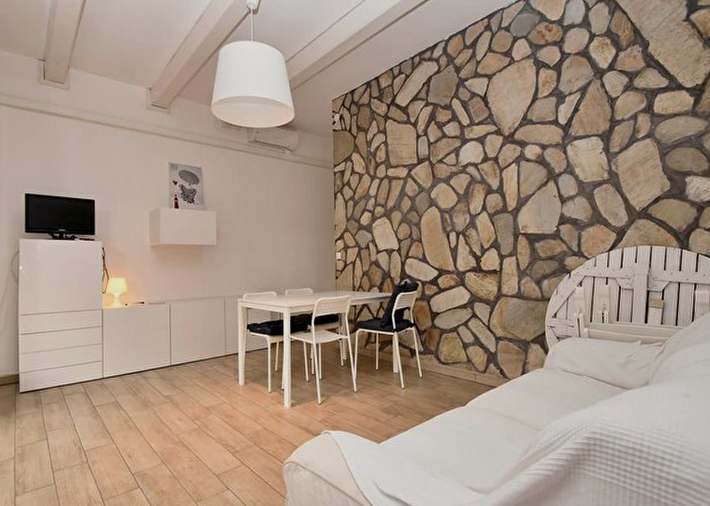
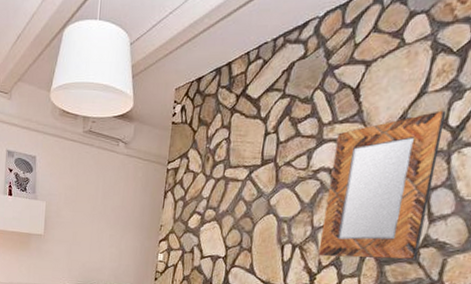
home mirror: none [477,112,558,240] -> present [317,110,447,260]

